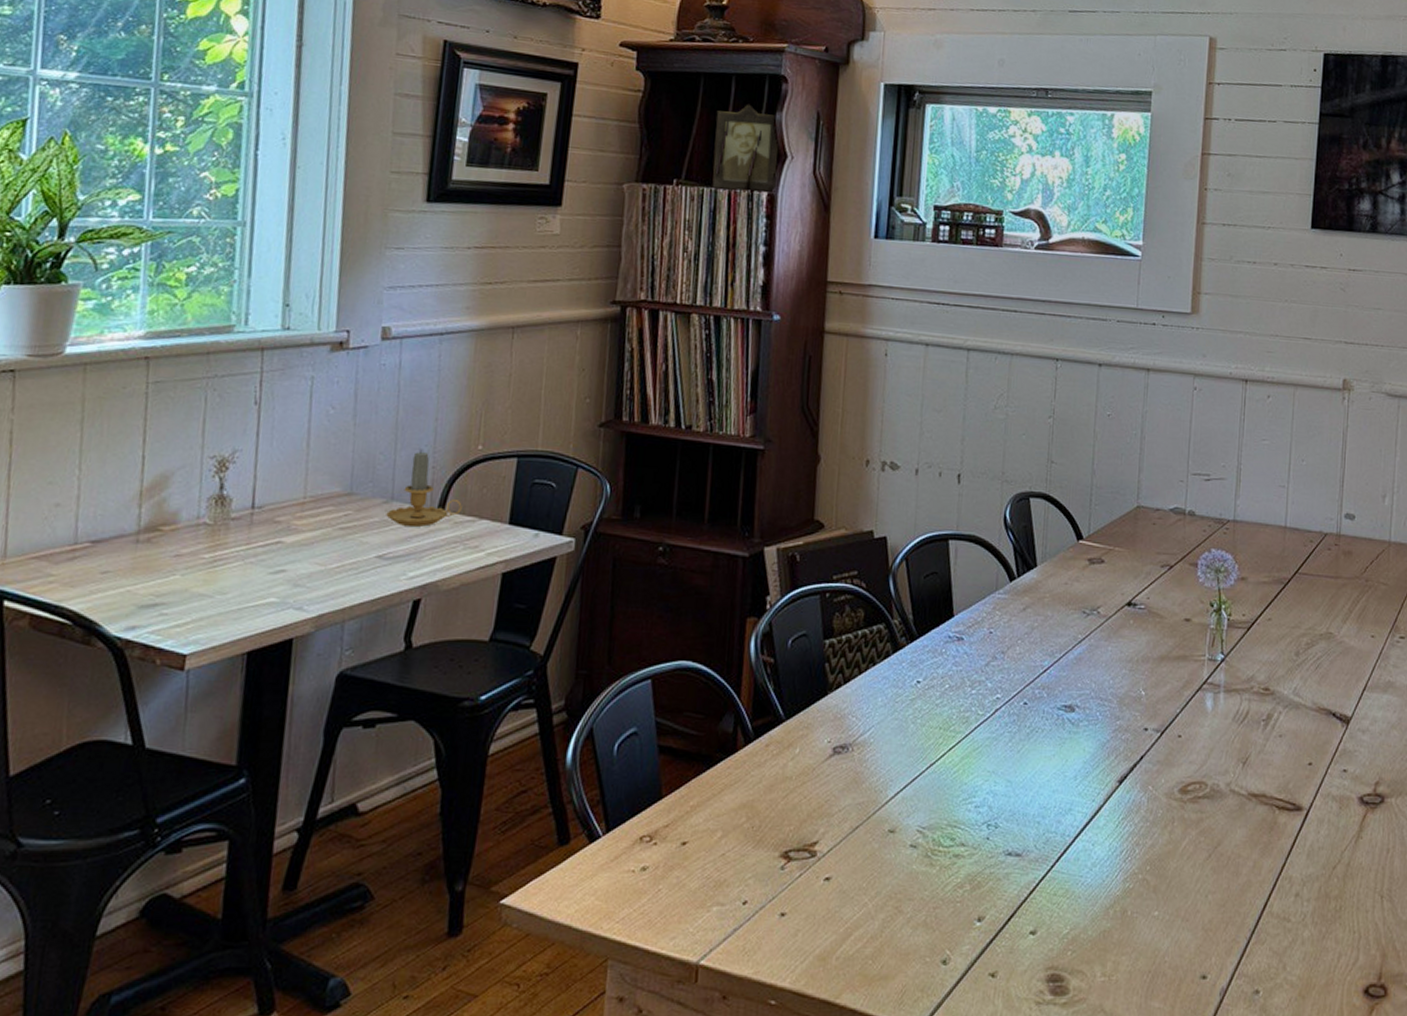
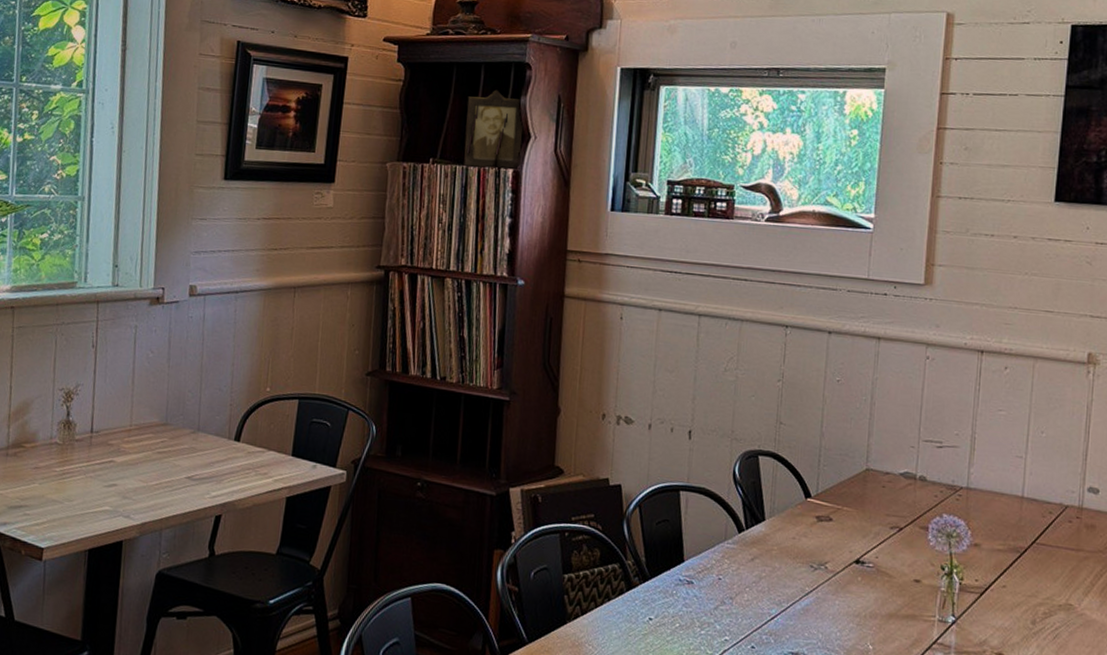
candle: present [386,449,462,528] -> none [193,389,254,455]

